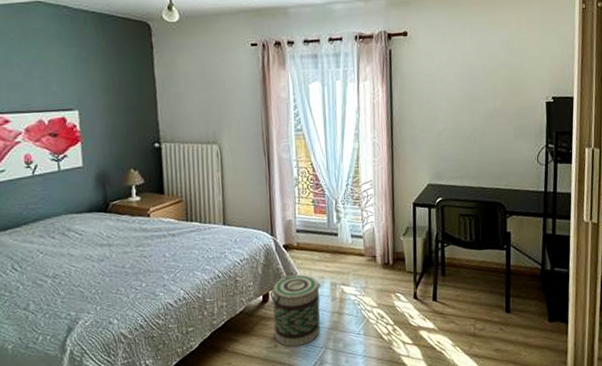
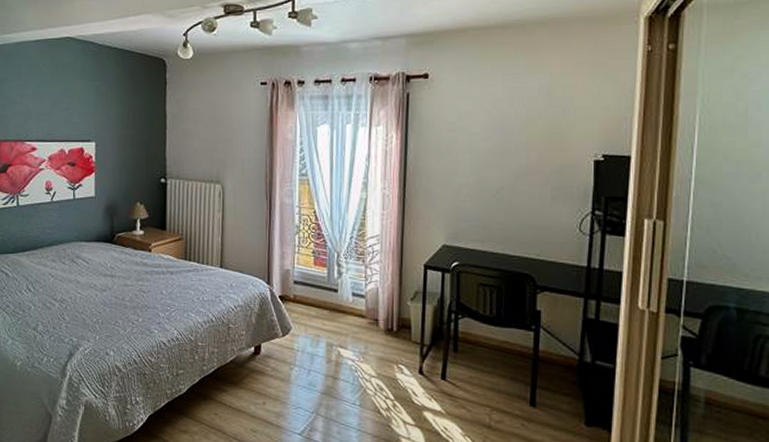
basket: present [269,274,321,348] -> none [262,328,316,408]

